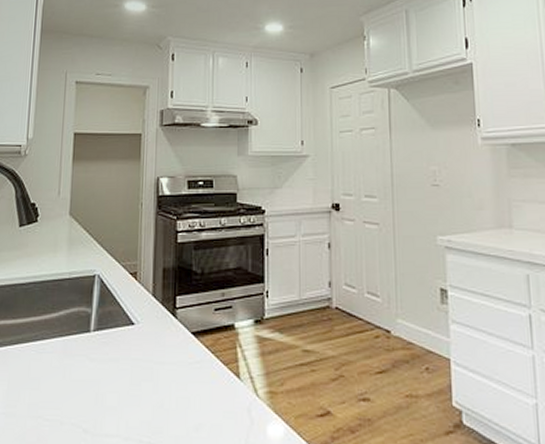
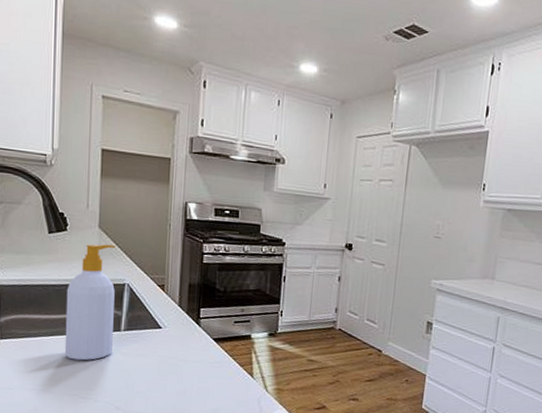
soap bottle: none [29,233,86,372] -> present [64,244,115,361]

